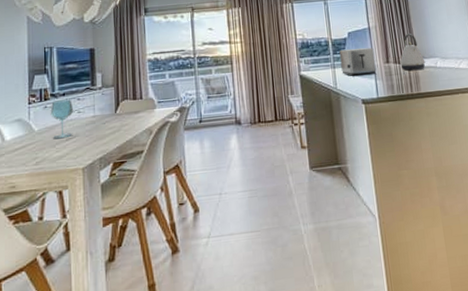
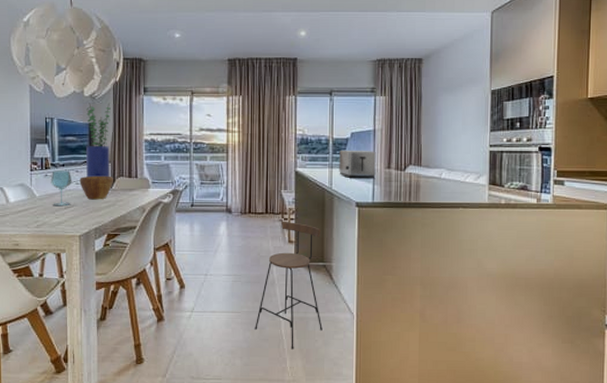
bowl: none [81,100,118,128] -> present [79,175,114,200]
vase: none [87,26,113,105] -> present [86,103,111,178]
bar stool: none [276,126,347,265] -> present [255,221,323,350]
kettle: present [400,33,426,71] -> none [402,139,430,180]

